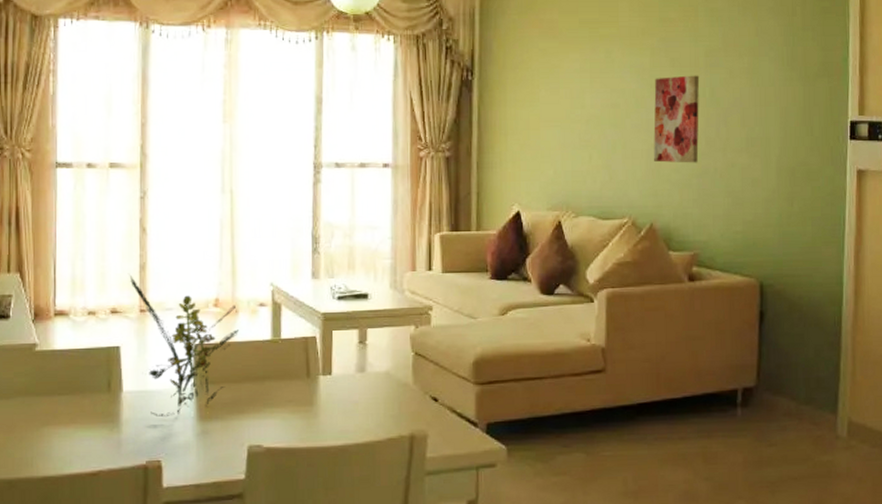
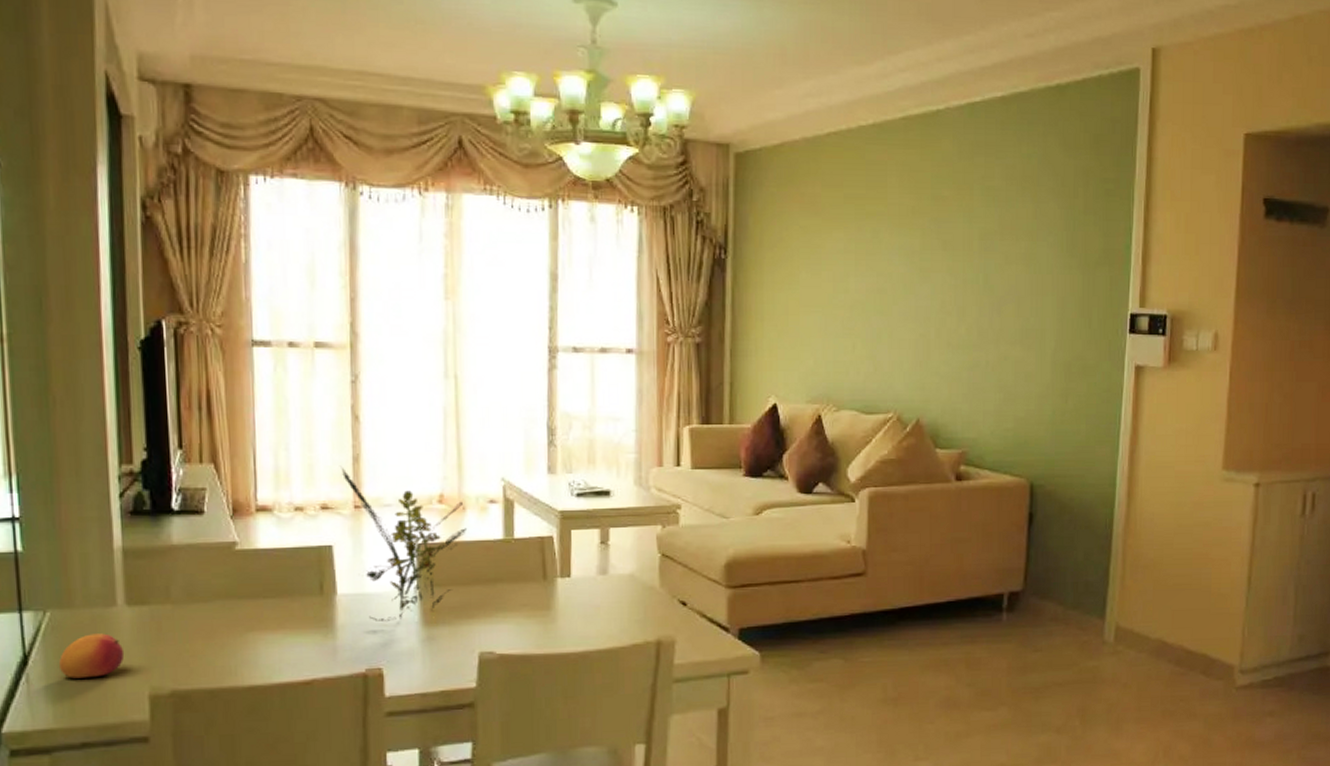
wall art: present [653,75,700,163] -> none [922,259,973,355]

